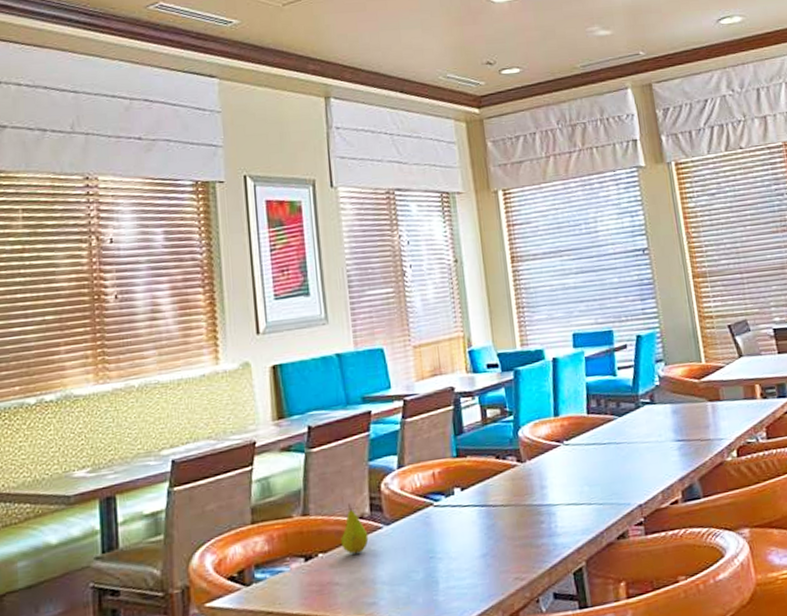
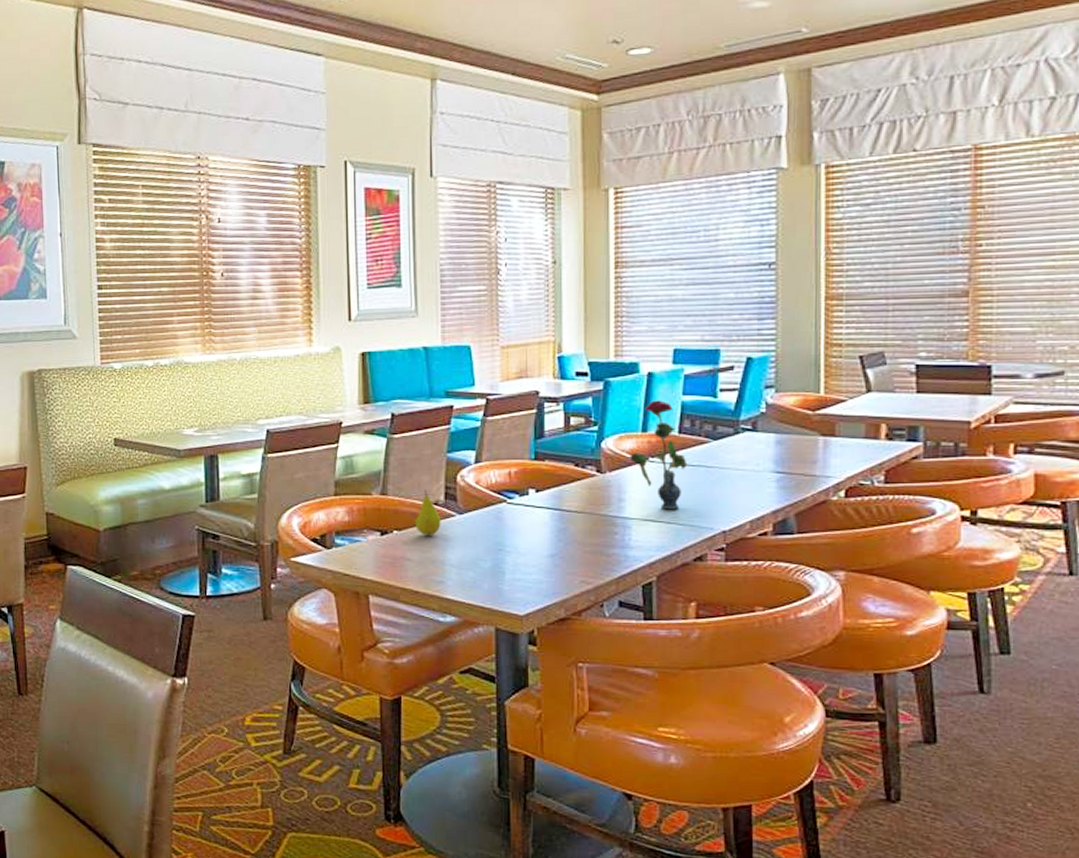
vase: none [546,383,599,491] -> present [630,400,688,510]

